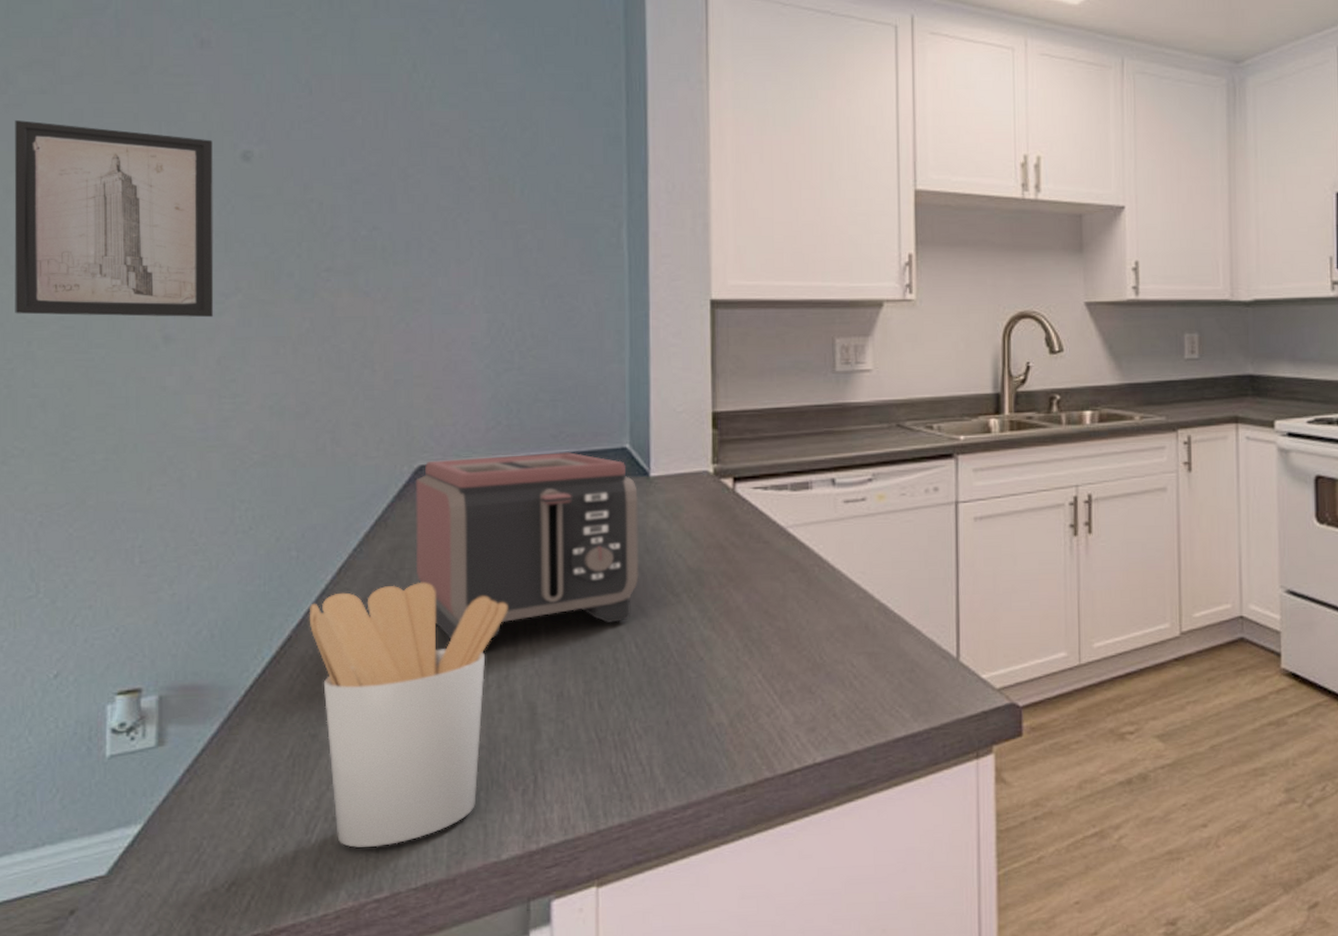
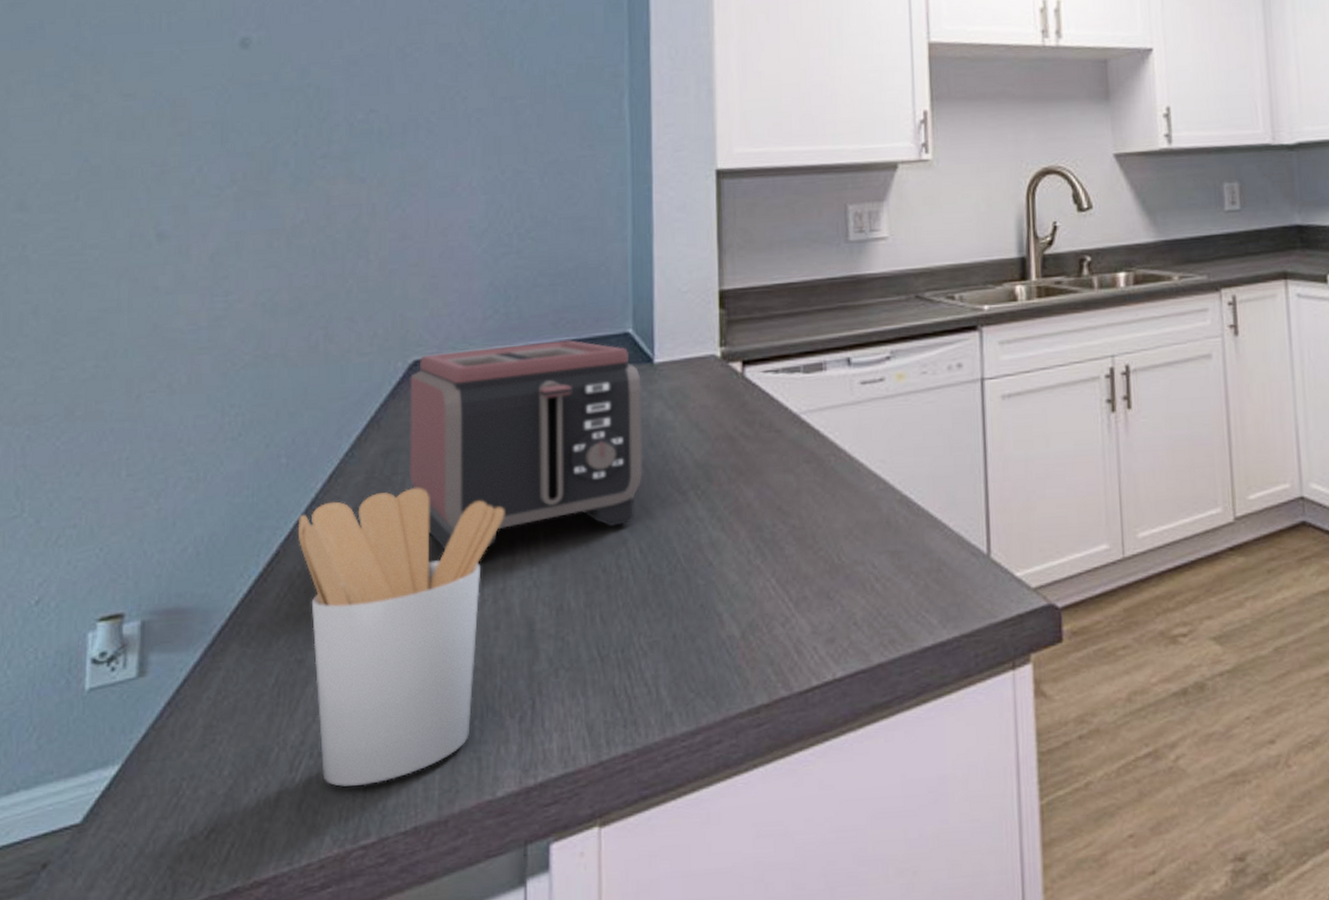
wall art: present [14,120,214,318] -> none [11,18,212,217]

